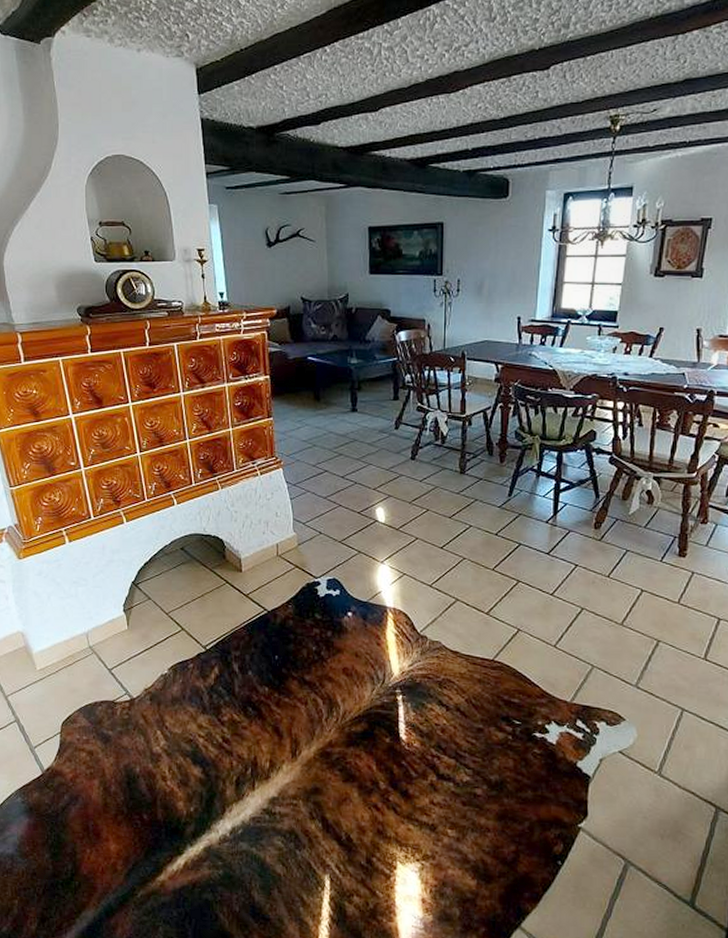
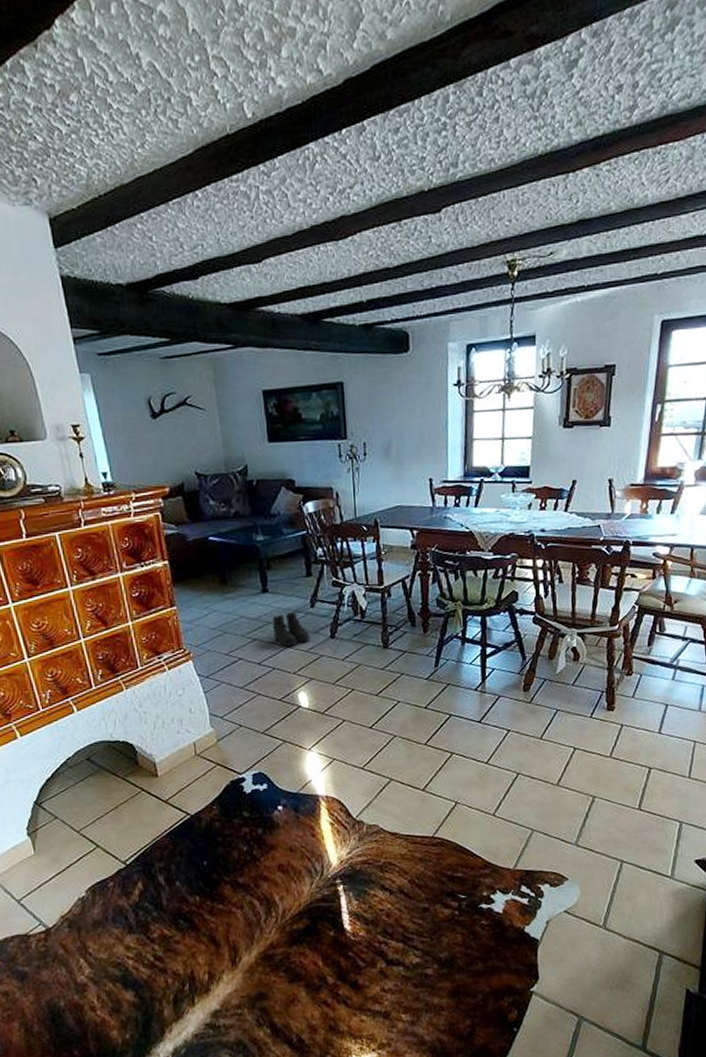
boots: none [358,431,392,464] -> present [272,611,311,647]

